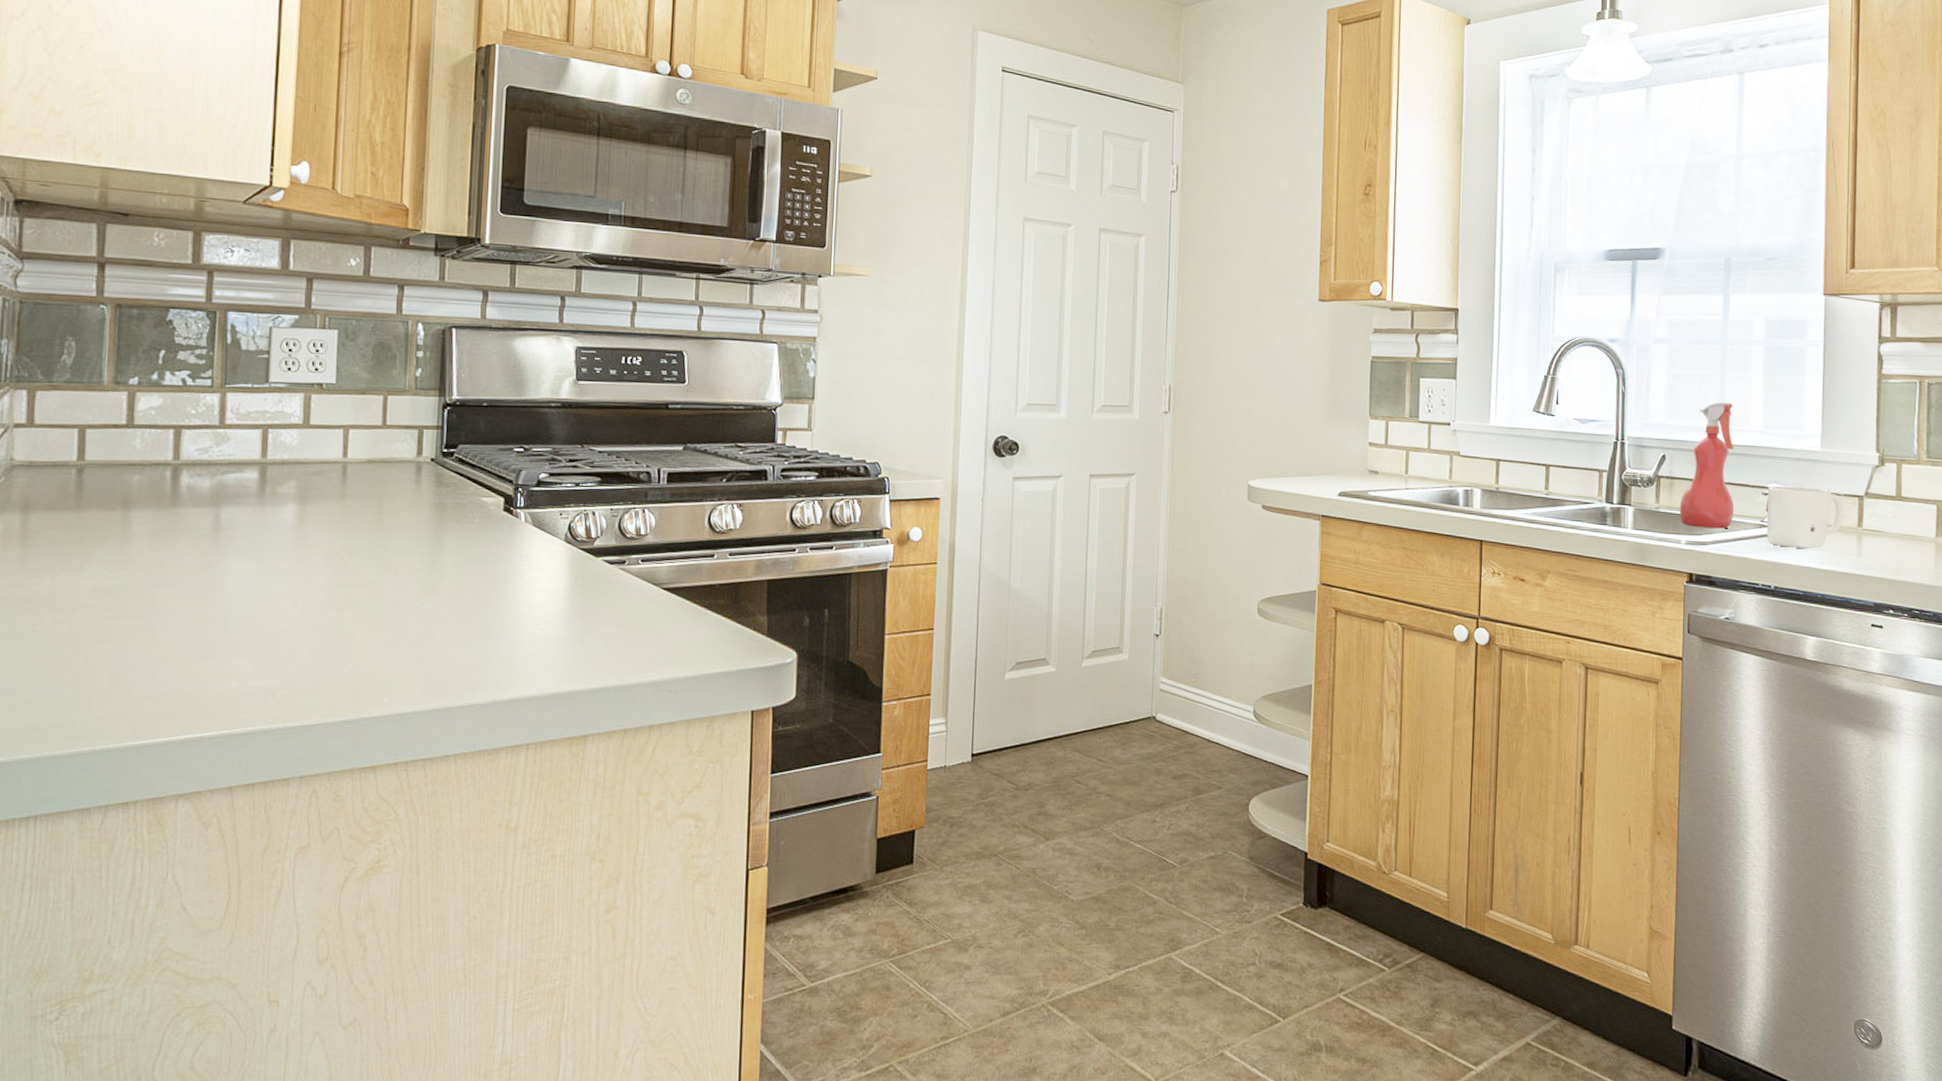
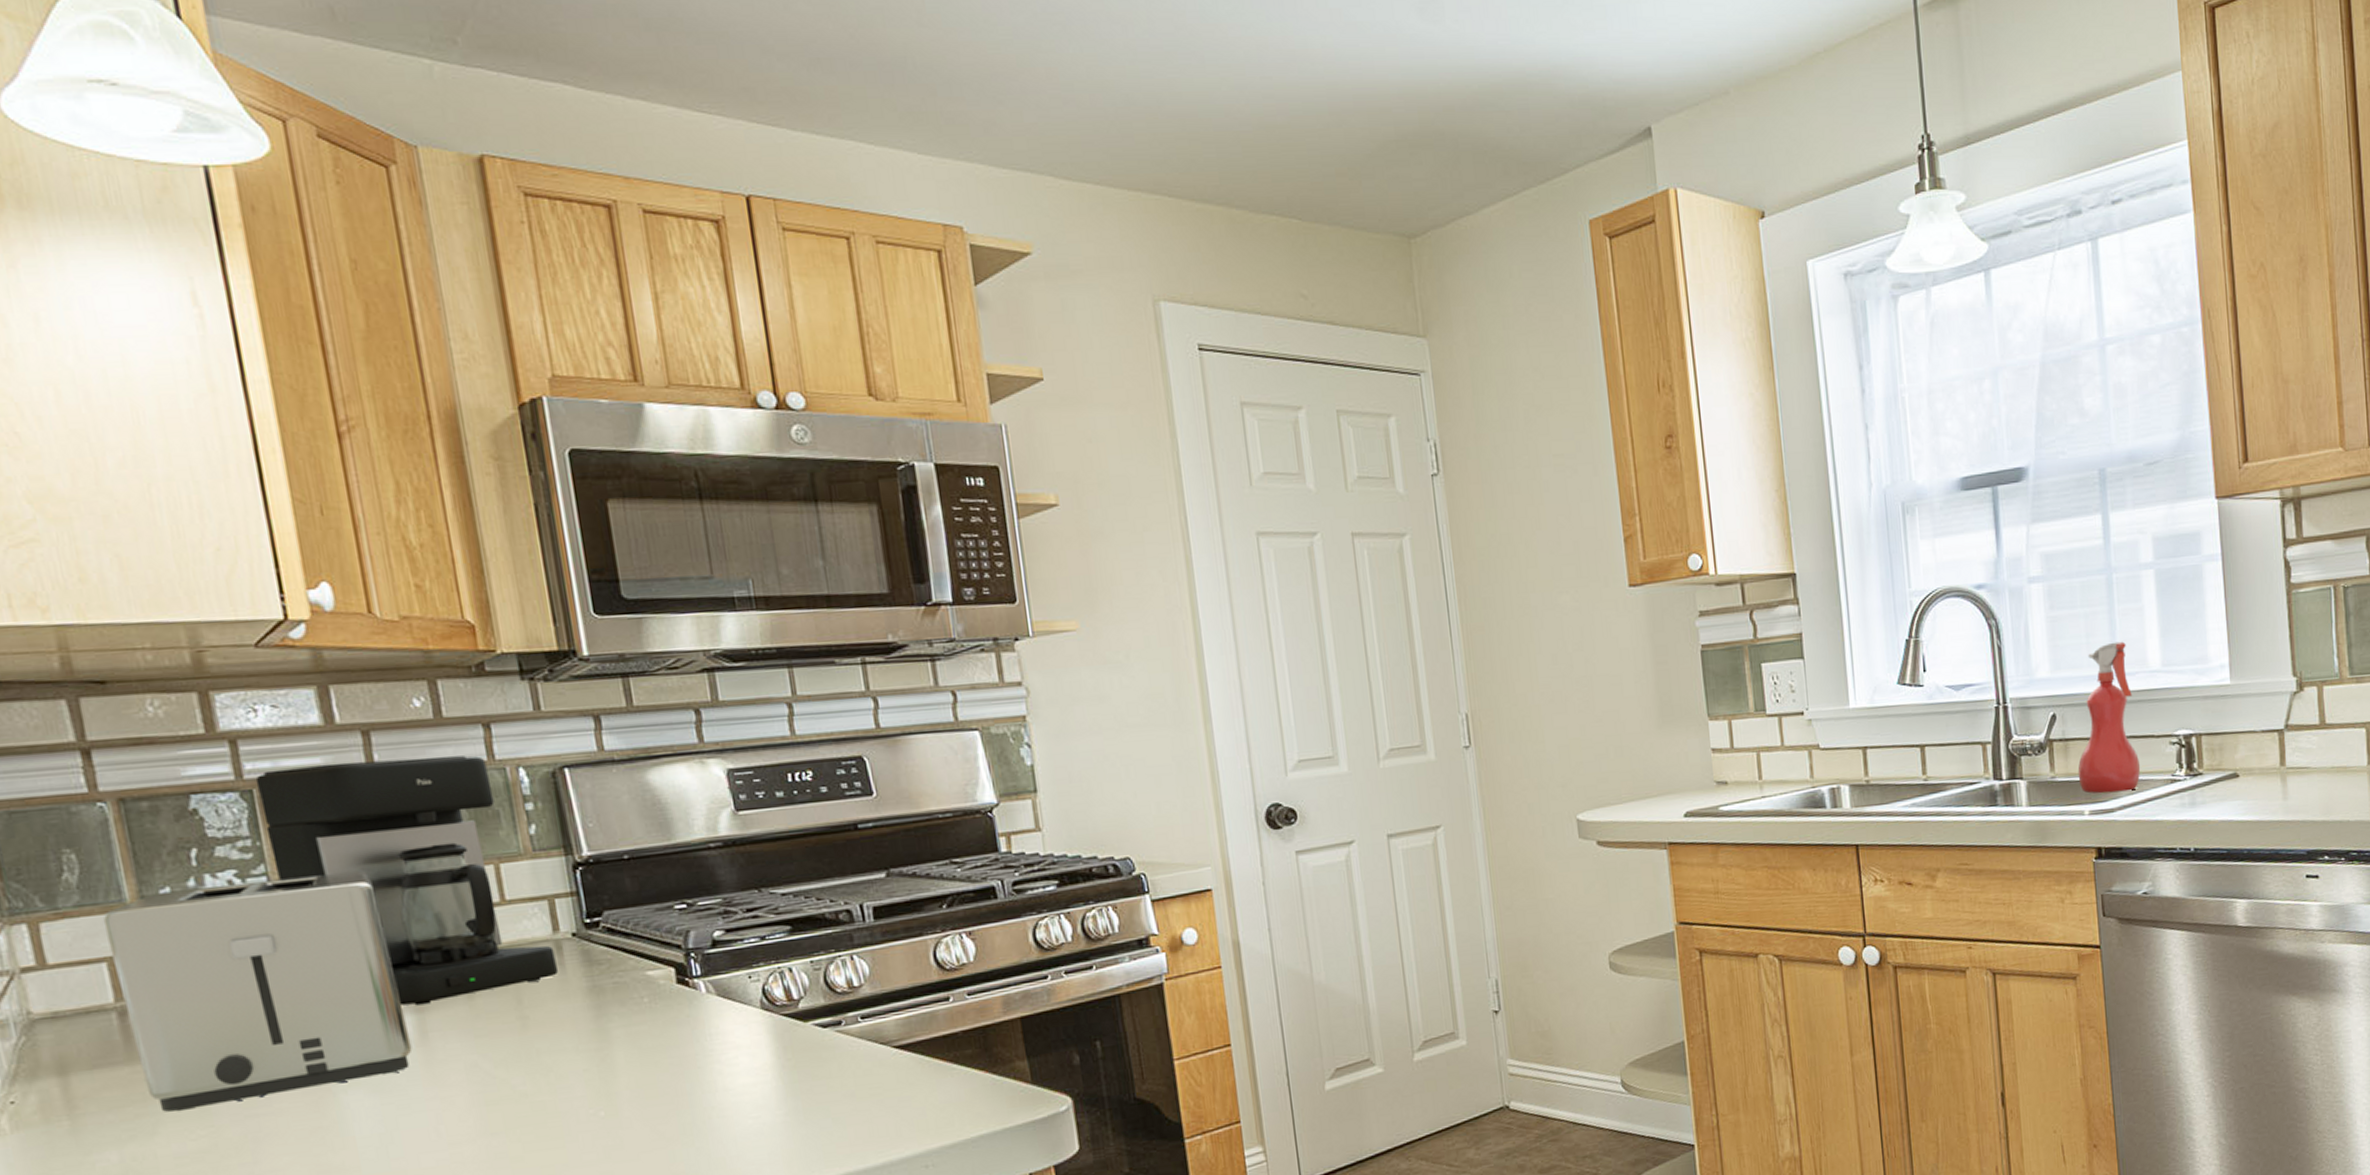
toaster: none [82,380,291,555] -> present [102,870,412,1112]
coffee maker: none [219,298,415,498] -> present [255,756,559,1006]
mug: present [1766,485,1843,549] -> none [2175,727,2263,802]

